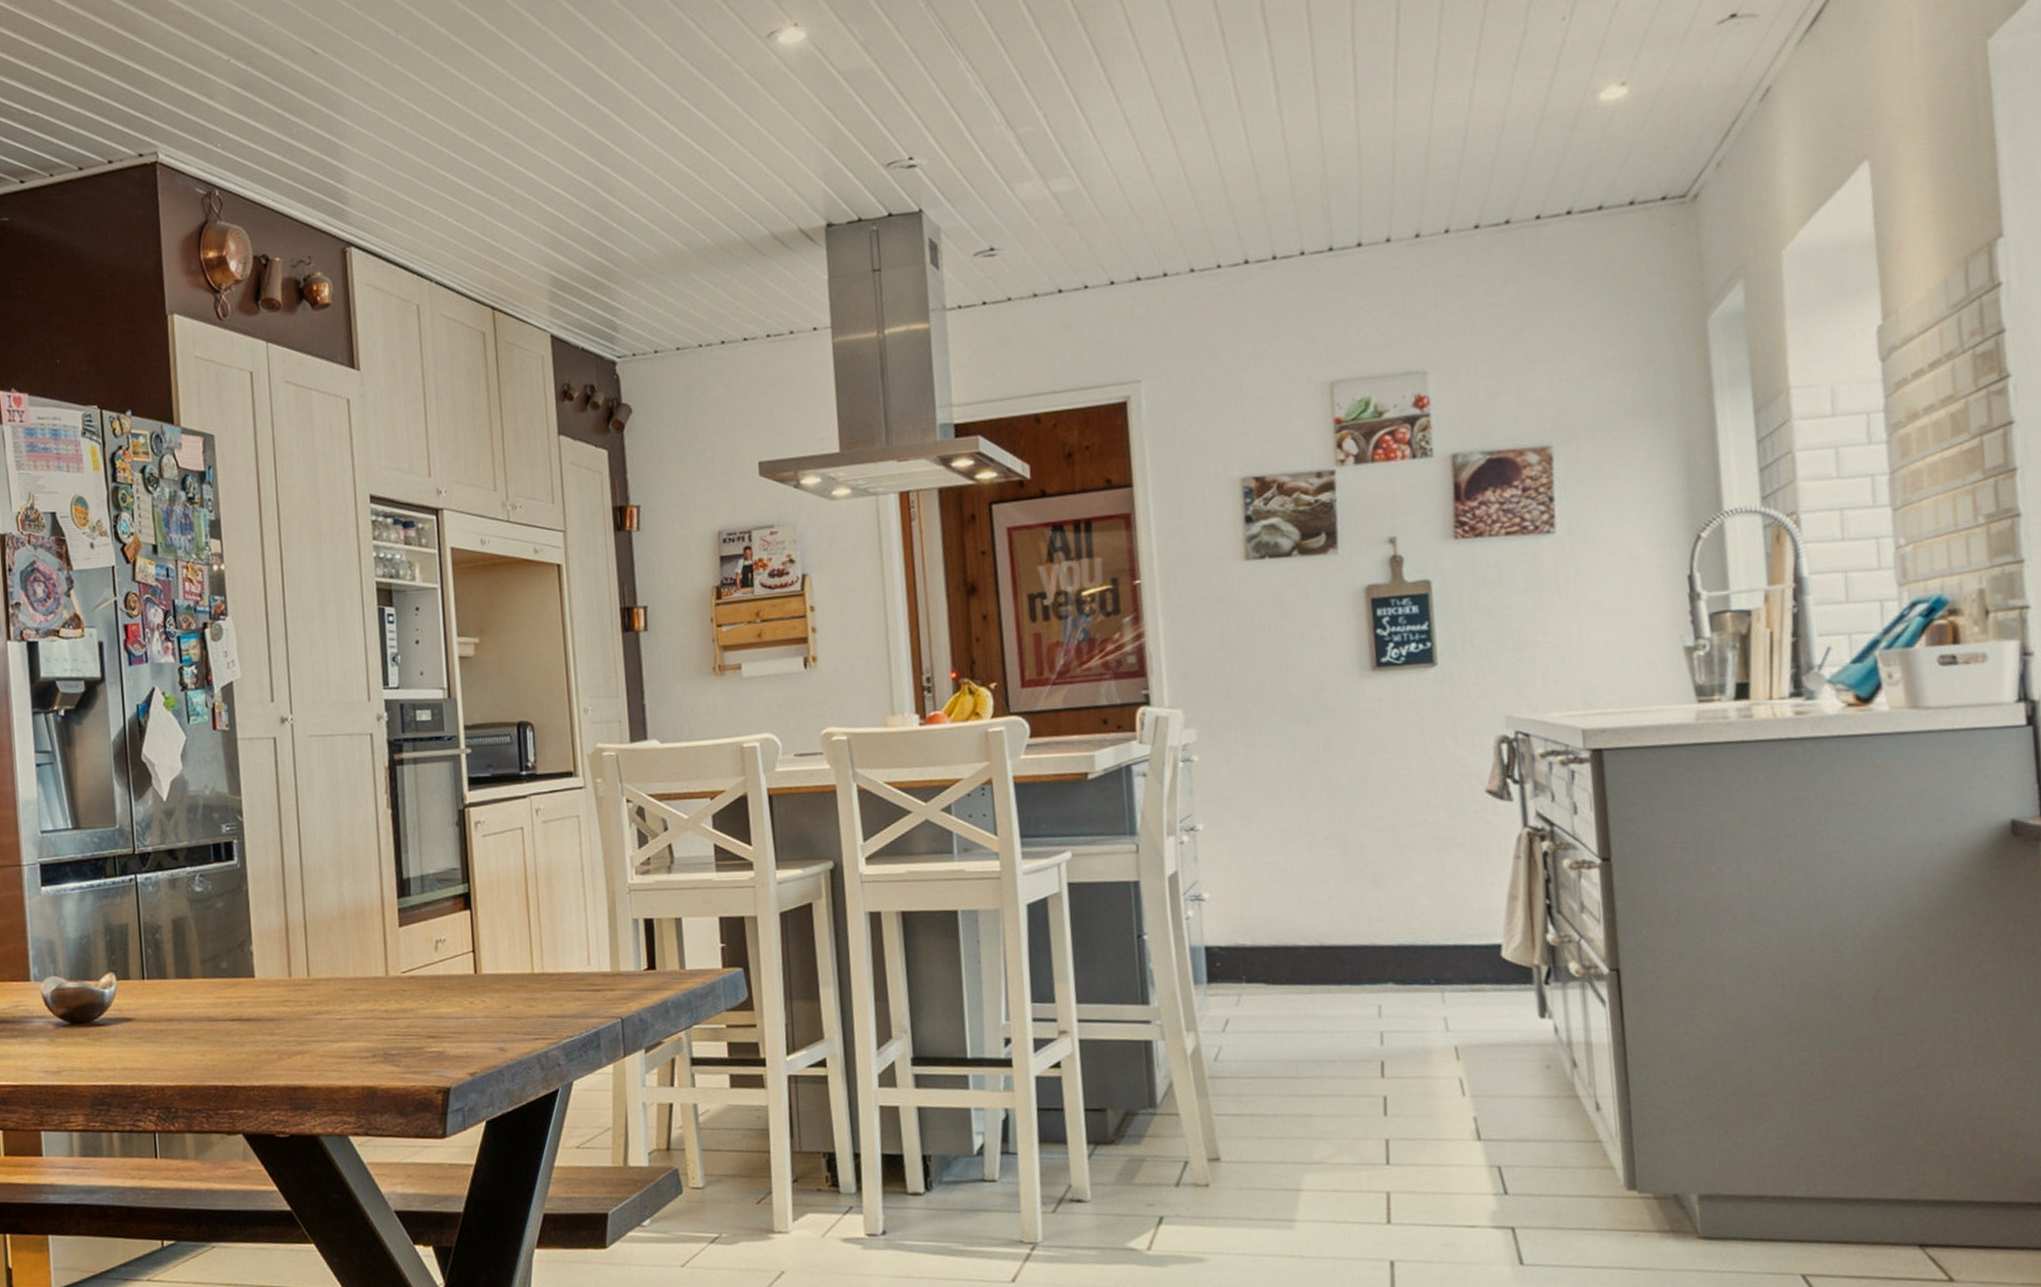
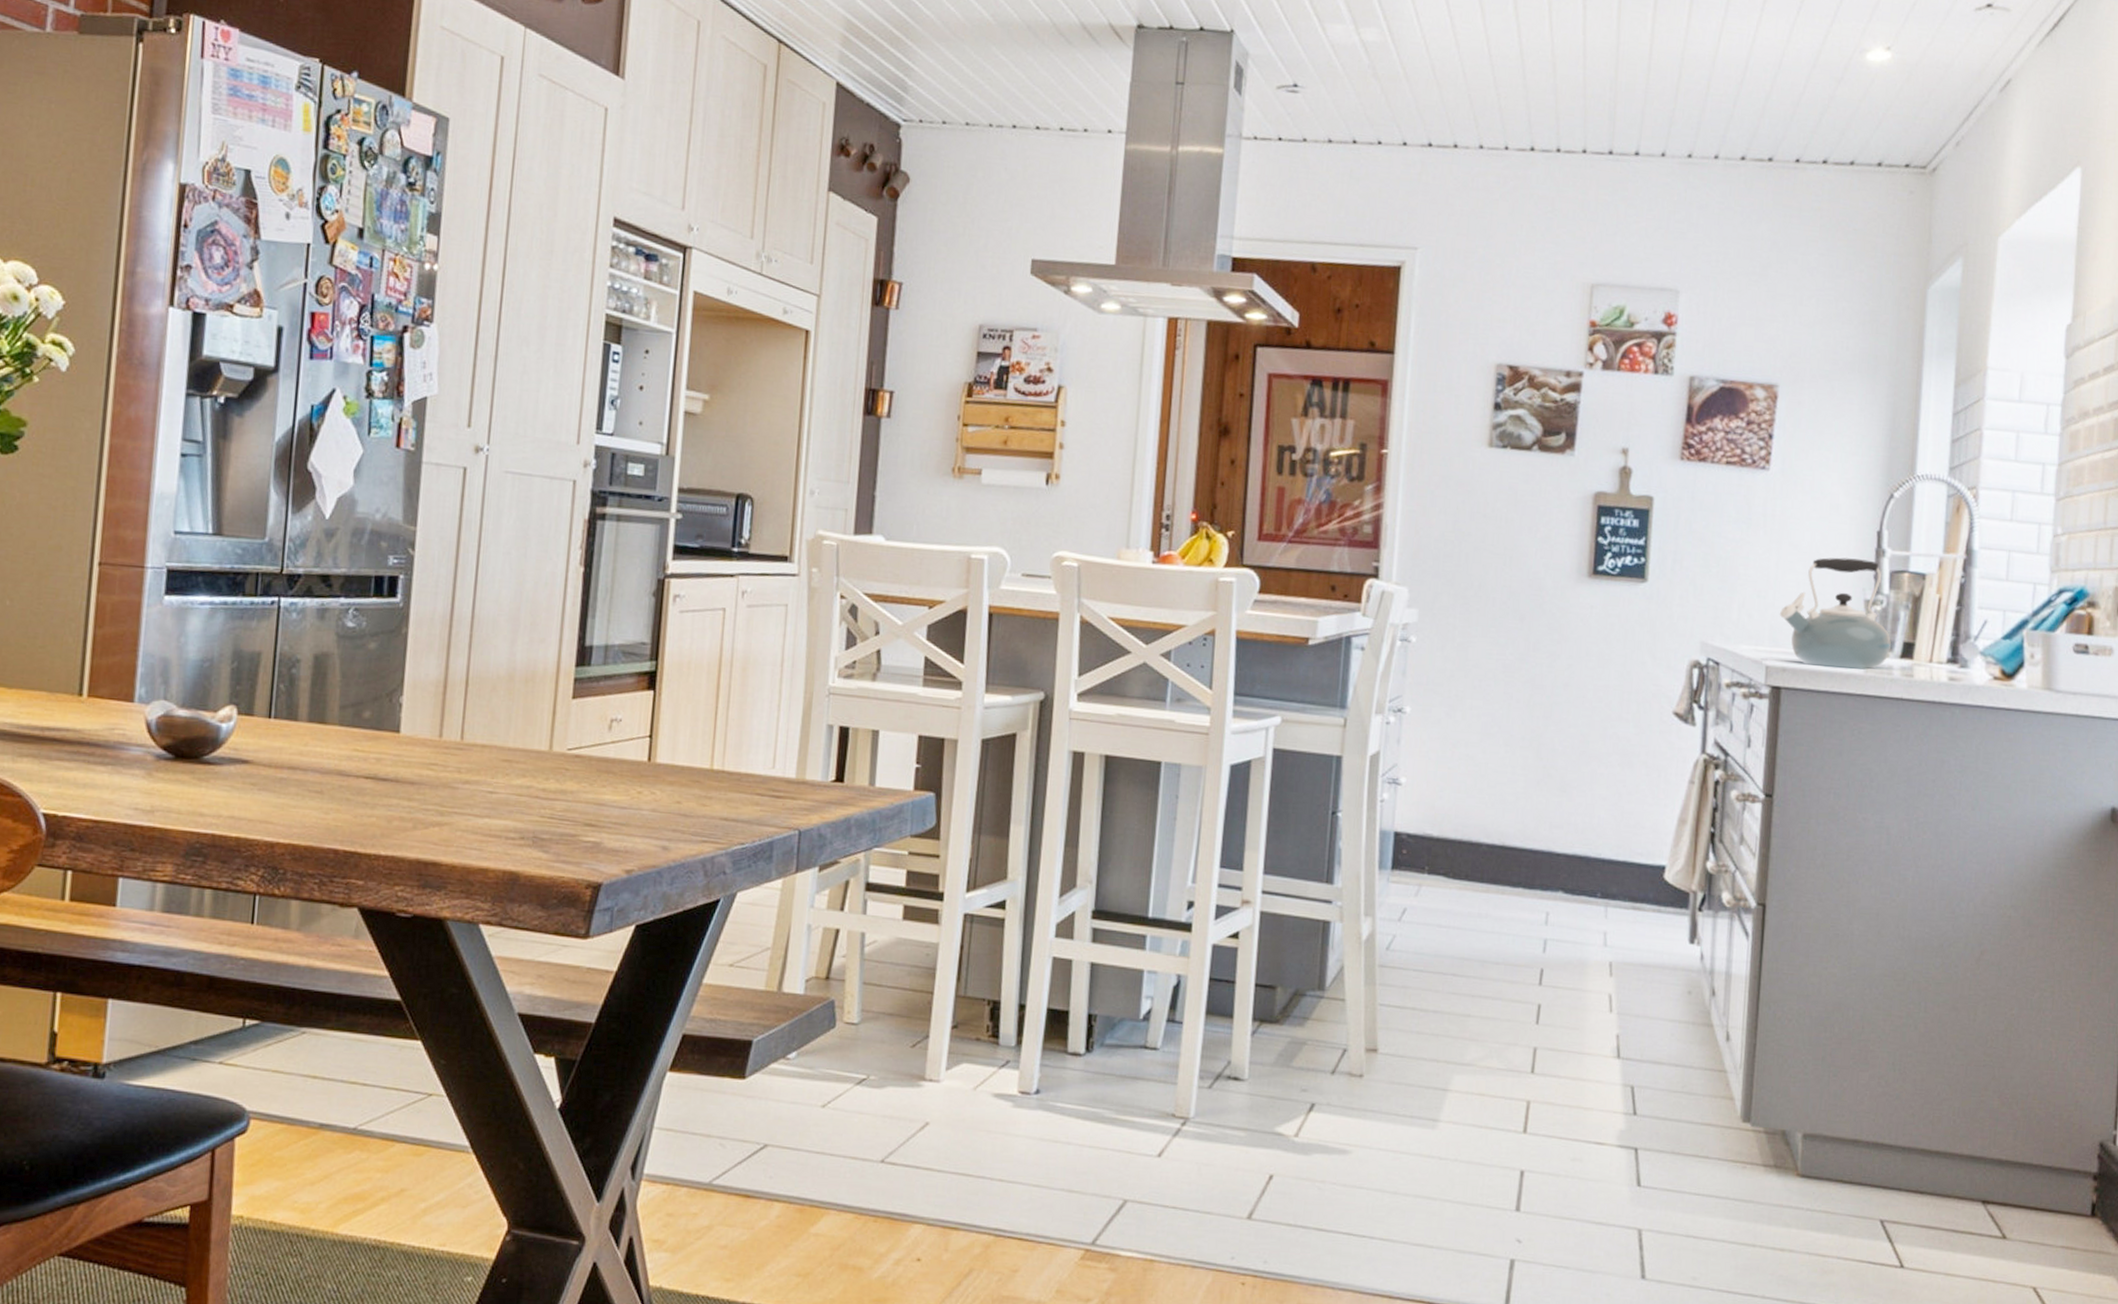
kettle: none [1589,606,1722,722] -> present [1779,557,1891,670]

